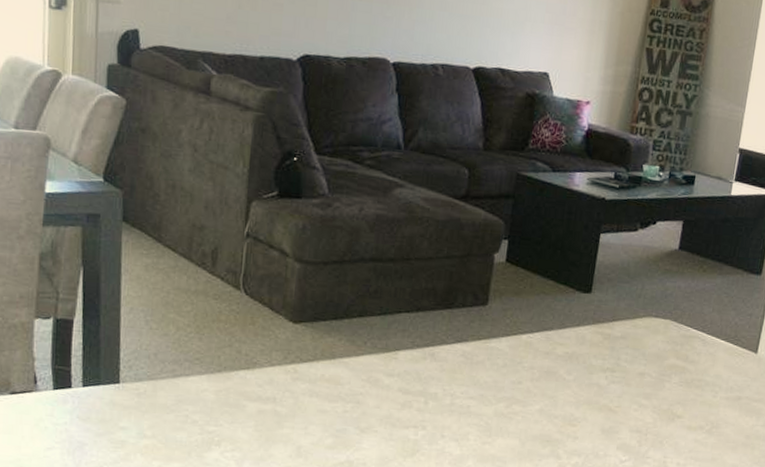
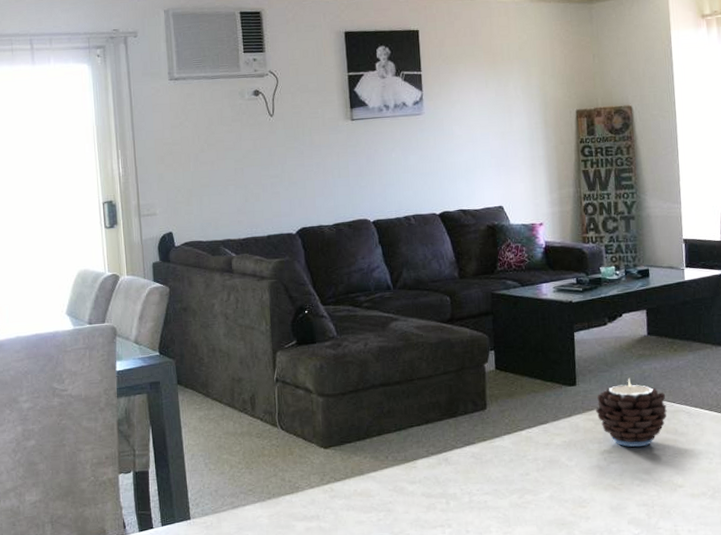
candle: none [607,293,684,370] -> present [596,377,667,448]

